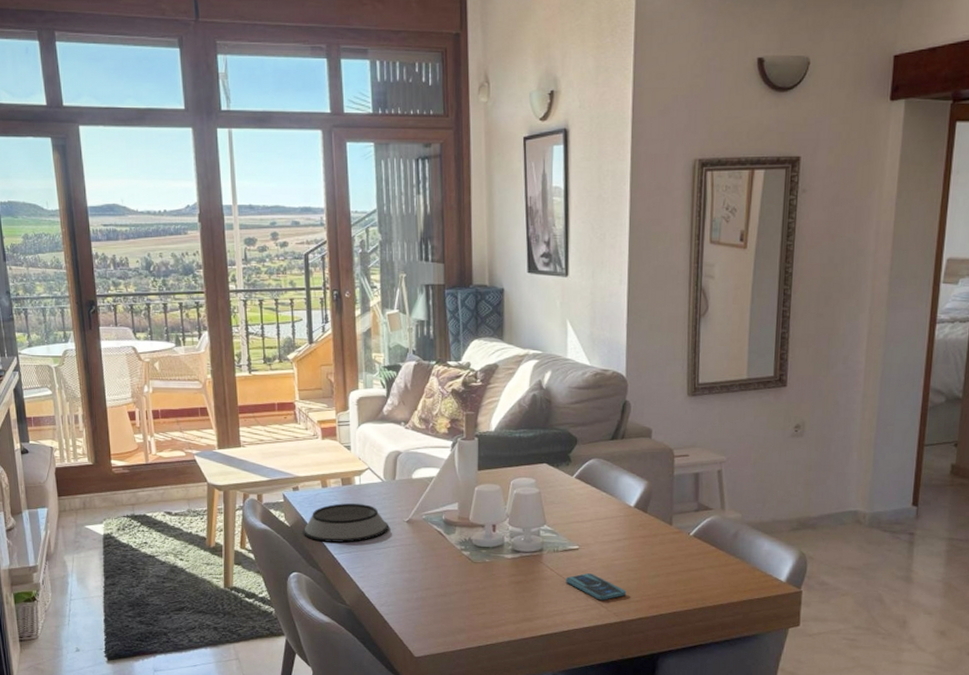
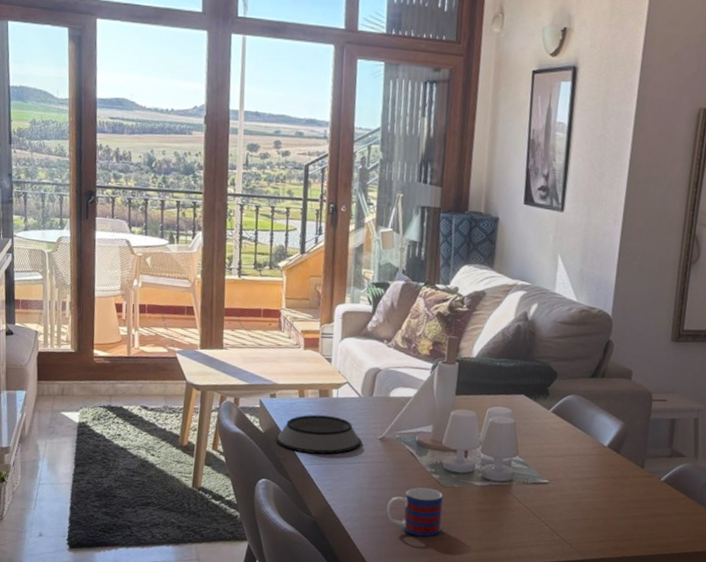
mug: none [420,565,476,614] -> present [386,487,444,537]
smartphone: present [565,573,627,600] -> none [532,508,592,537]

